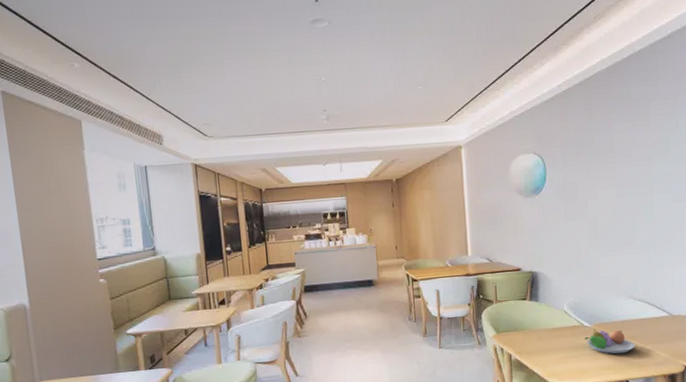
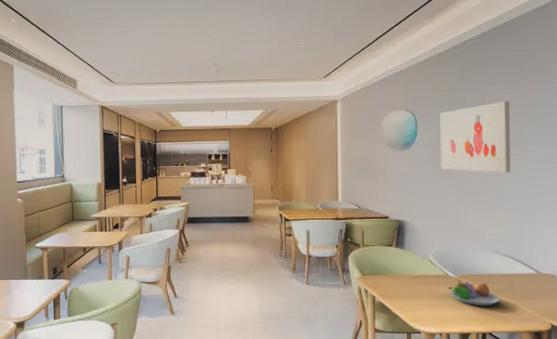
wall art: none [567,138,641,215] -> present [439,100,511,173]

